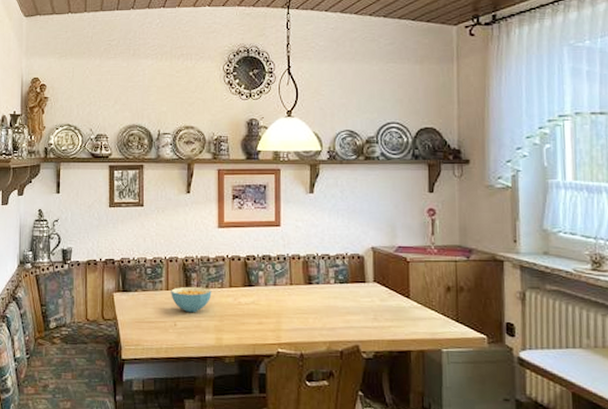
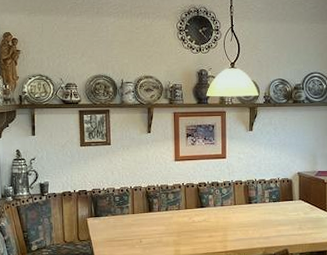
cereal bowl: present [171,286,212,313] -> none [136,210,171,231]

